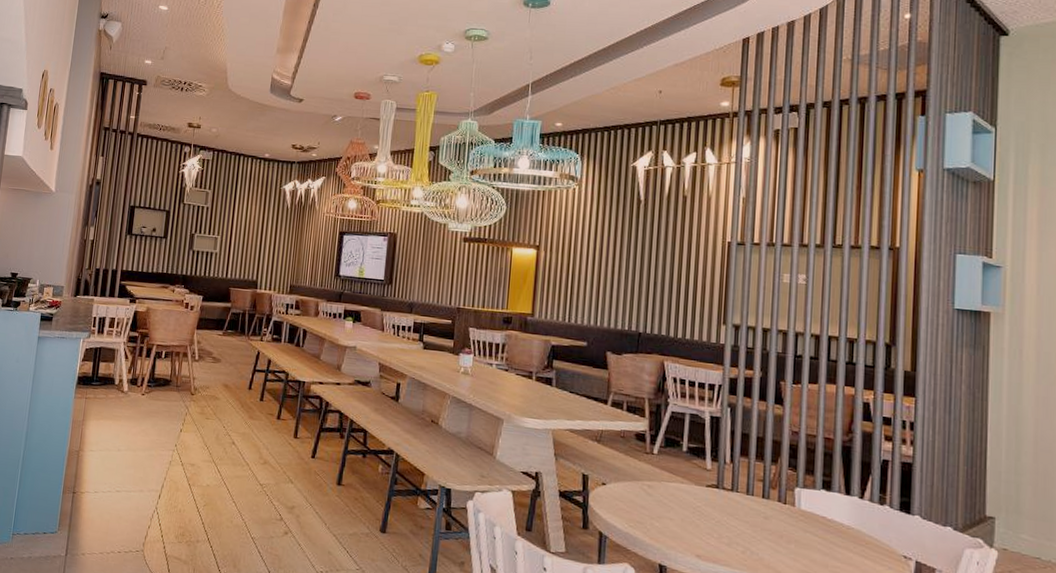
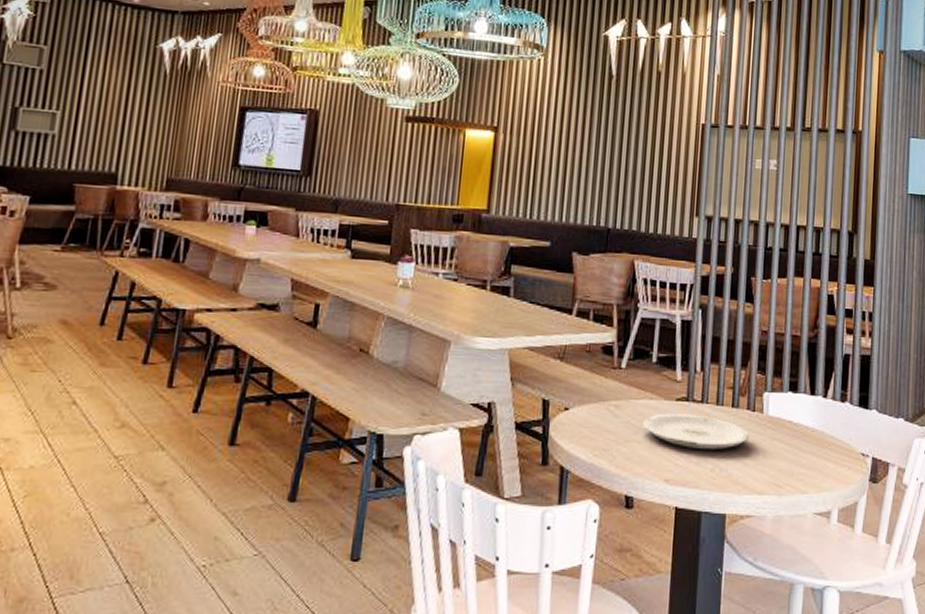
plate: none [675,496,781,535] -> present [643,413,750,451]

